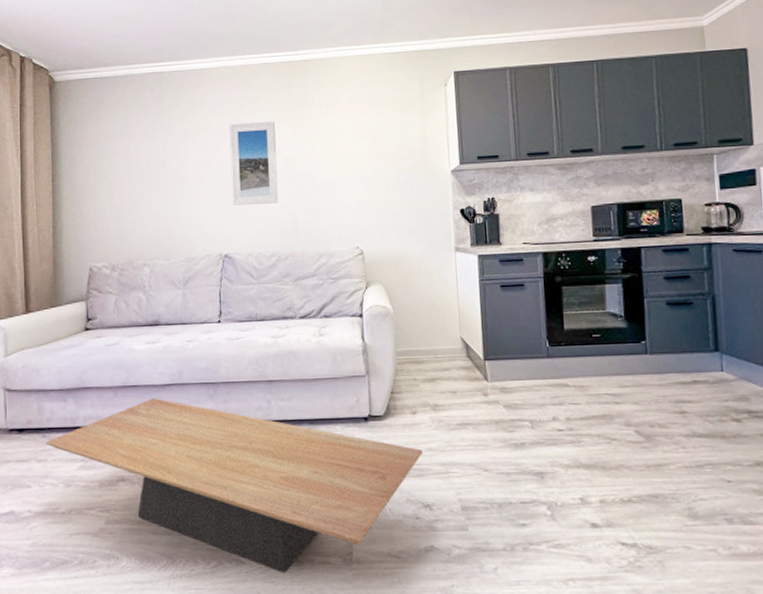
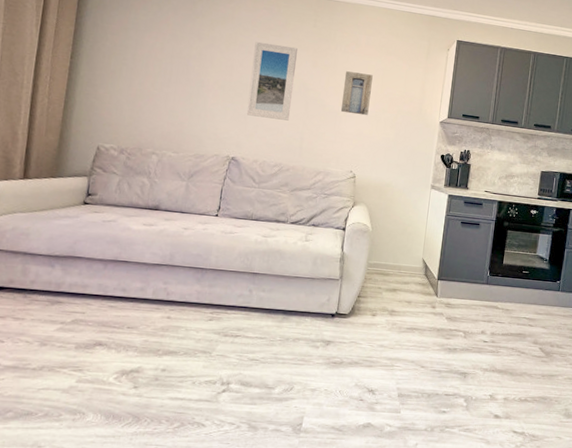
coffee table: present [45,398,424,574] -> none [25,274,376,438]
wall art: none [331,133,365,183] -> present [340,71,373,116]

